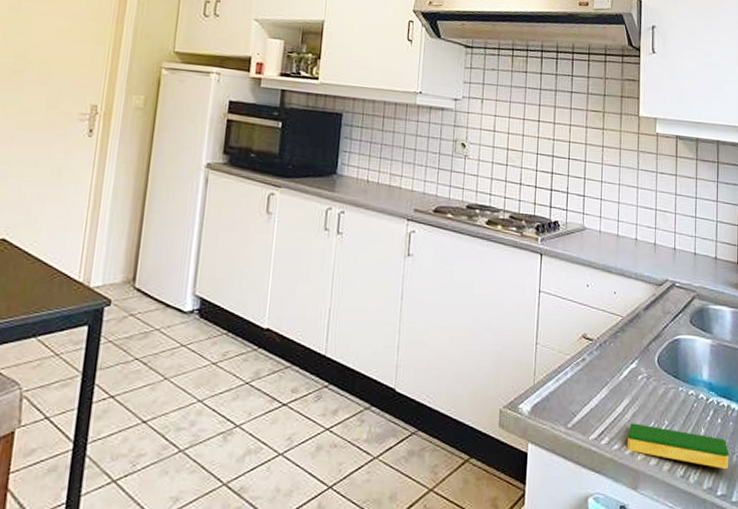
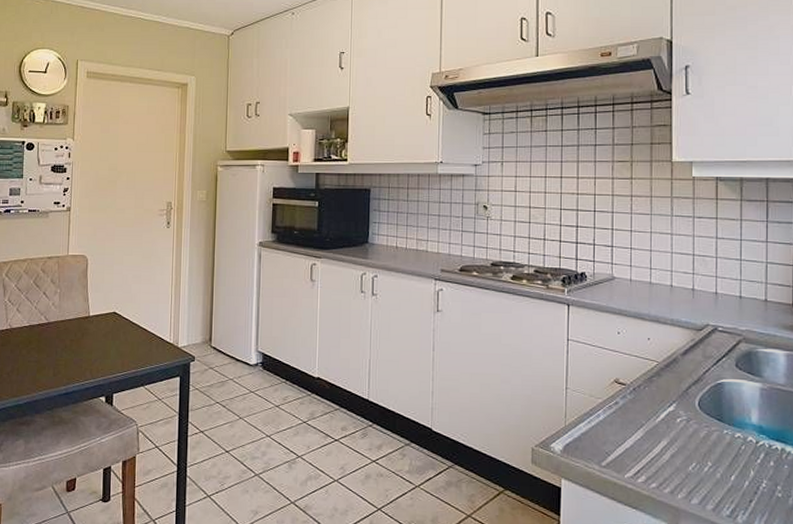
dish sponge: present [627,423,729,470] -> none [666,463,784,512]

